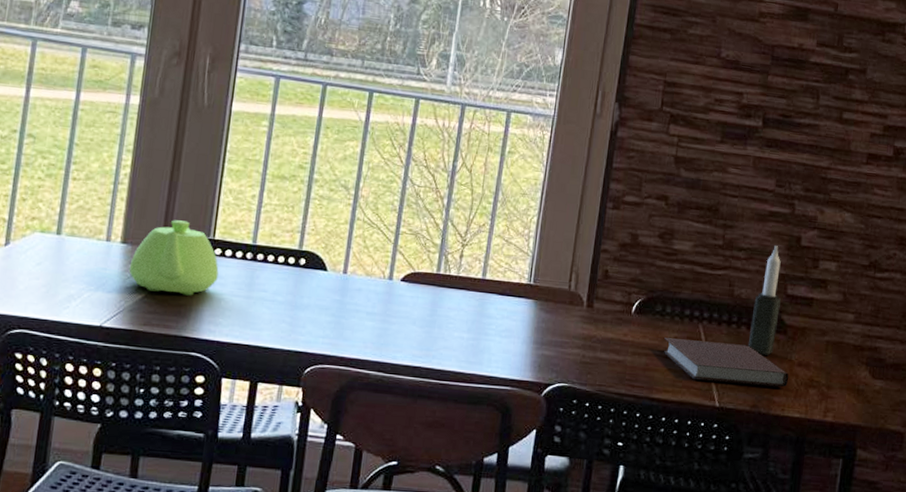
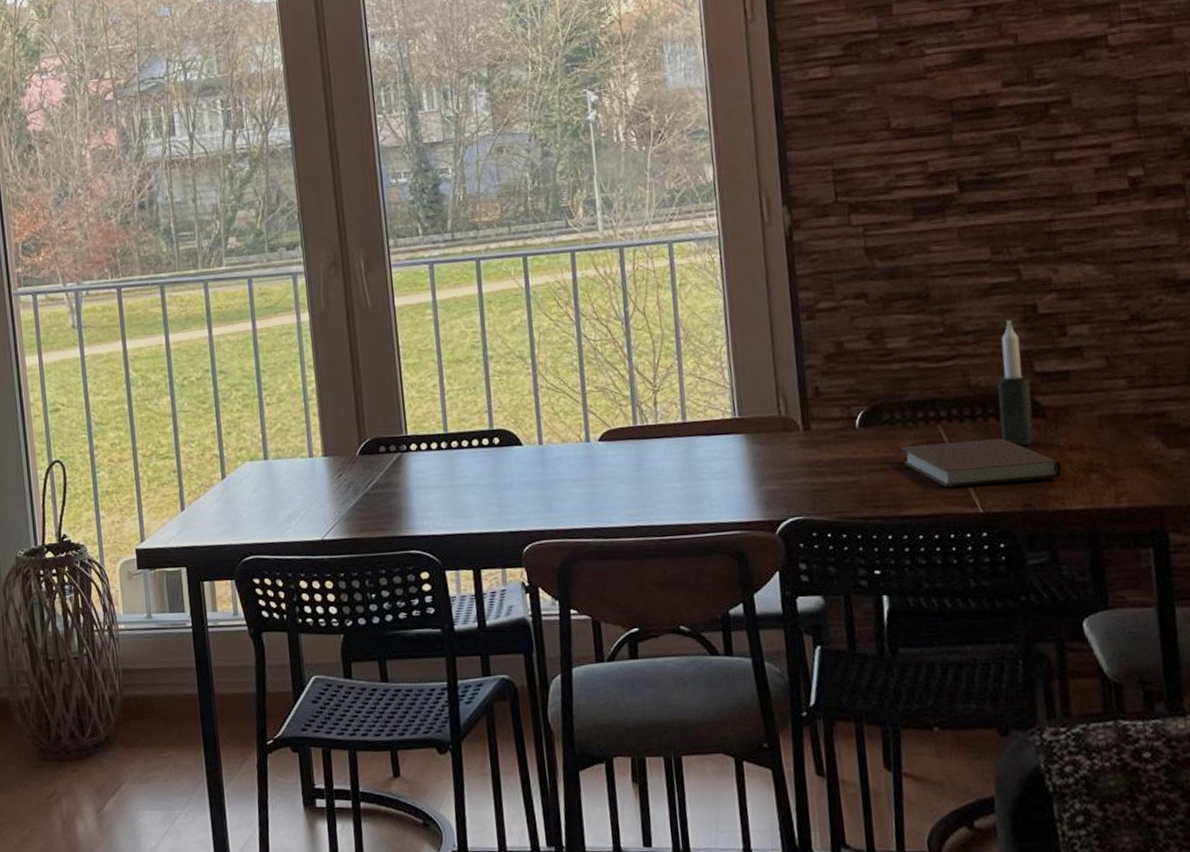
teapot: present [129,220,219,296] -> none [335,423,419,498]

